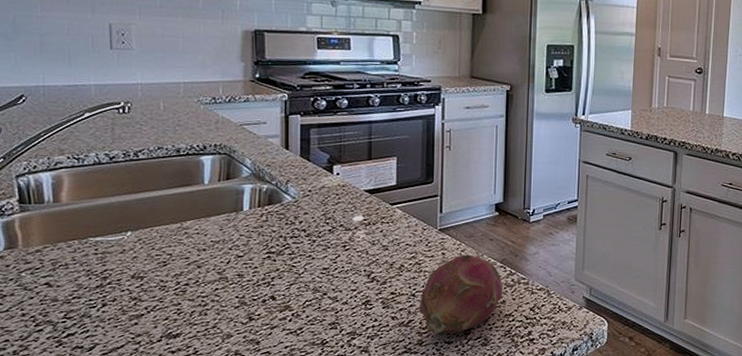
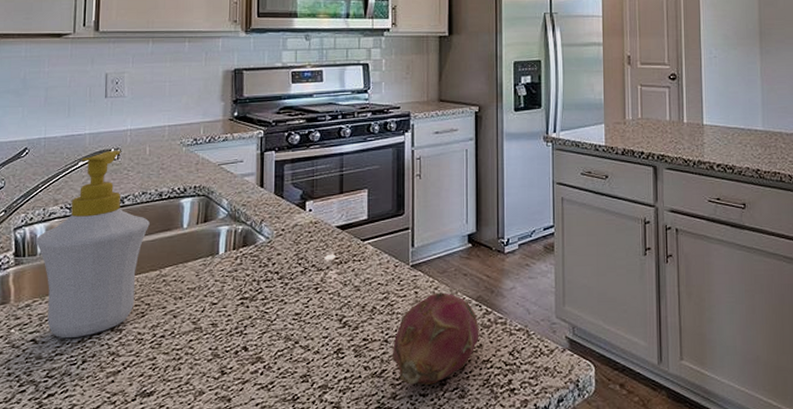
soap bottle: none [41,103,168,283] -> present [35,150,150,339]

